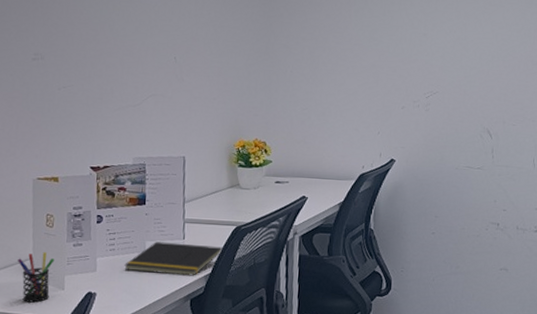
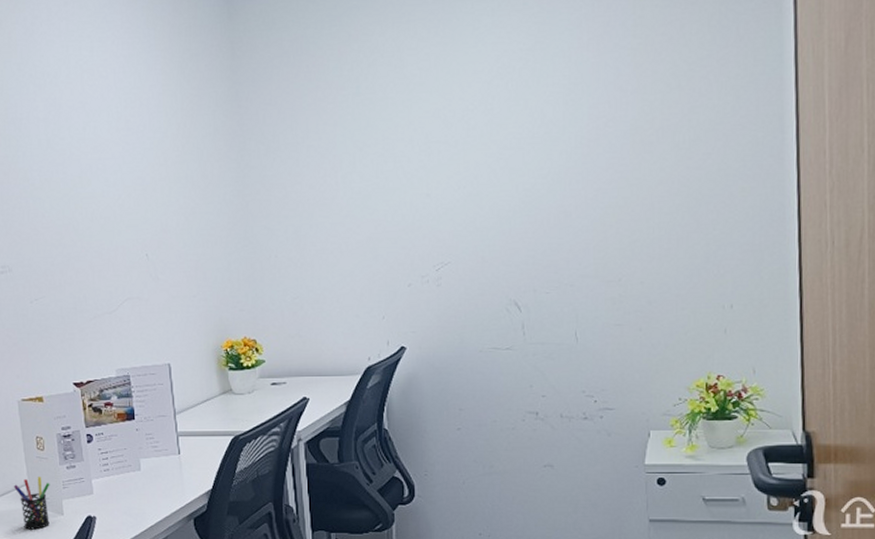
notepad: present [124,242,223,276] -> none [121,458,222,493]

